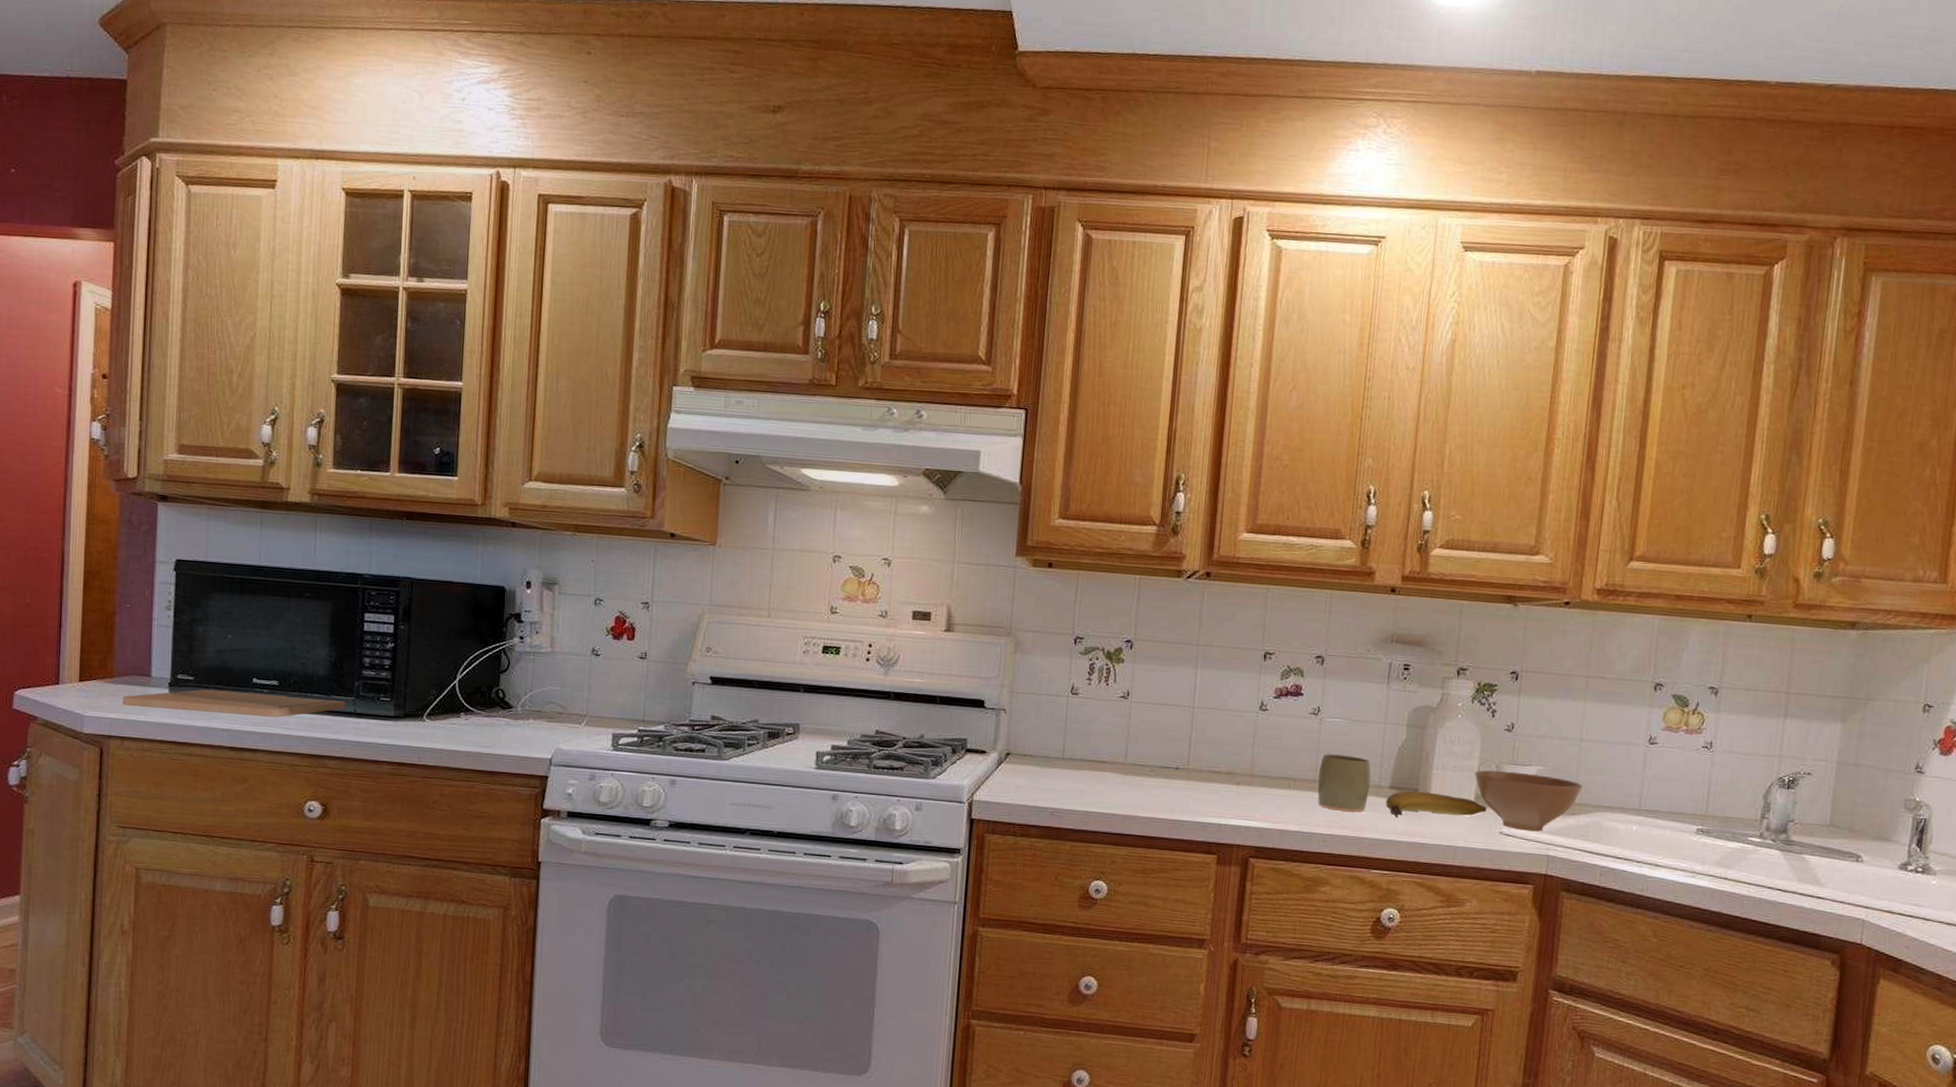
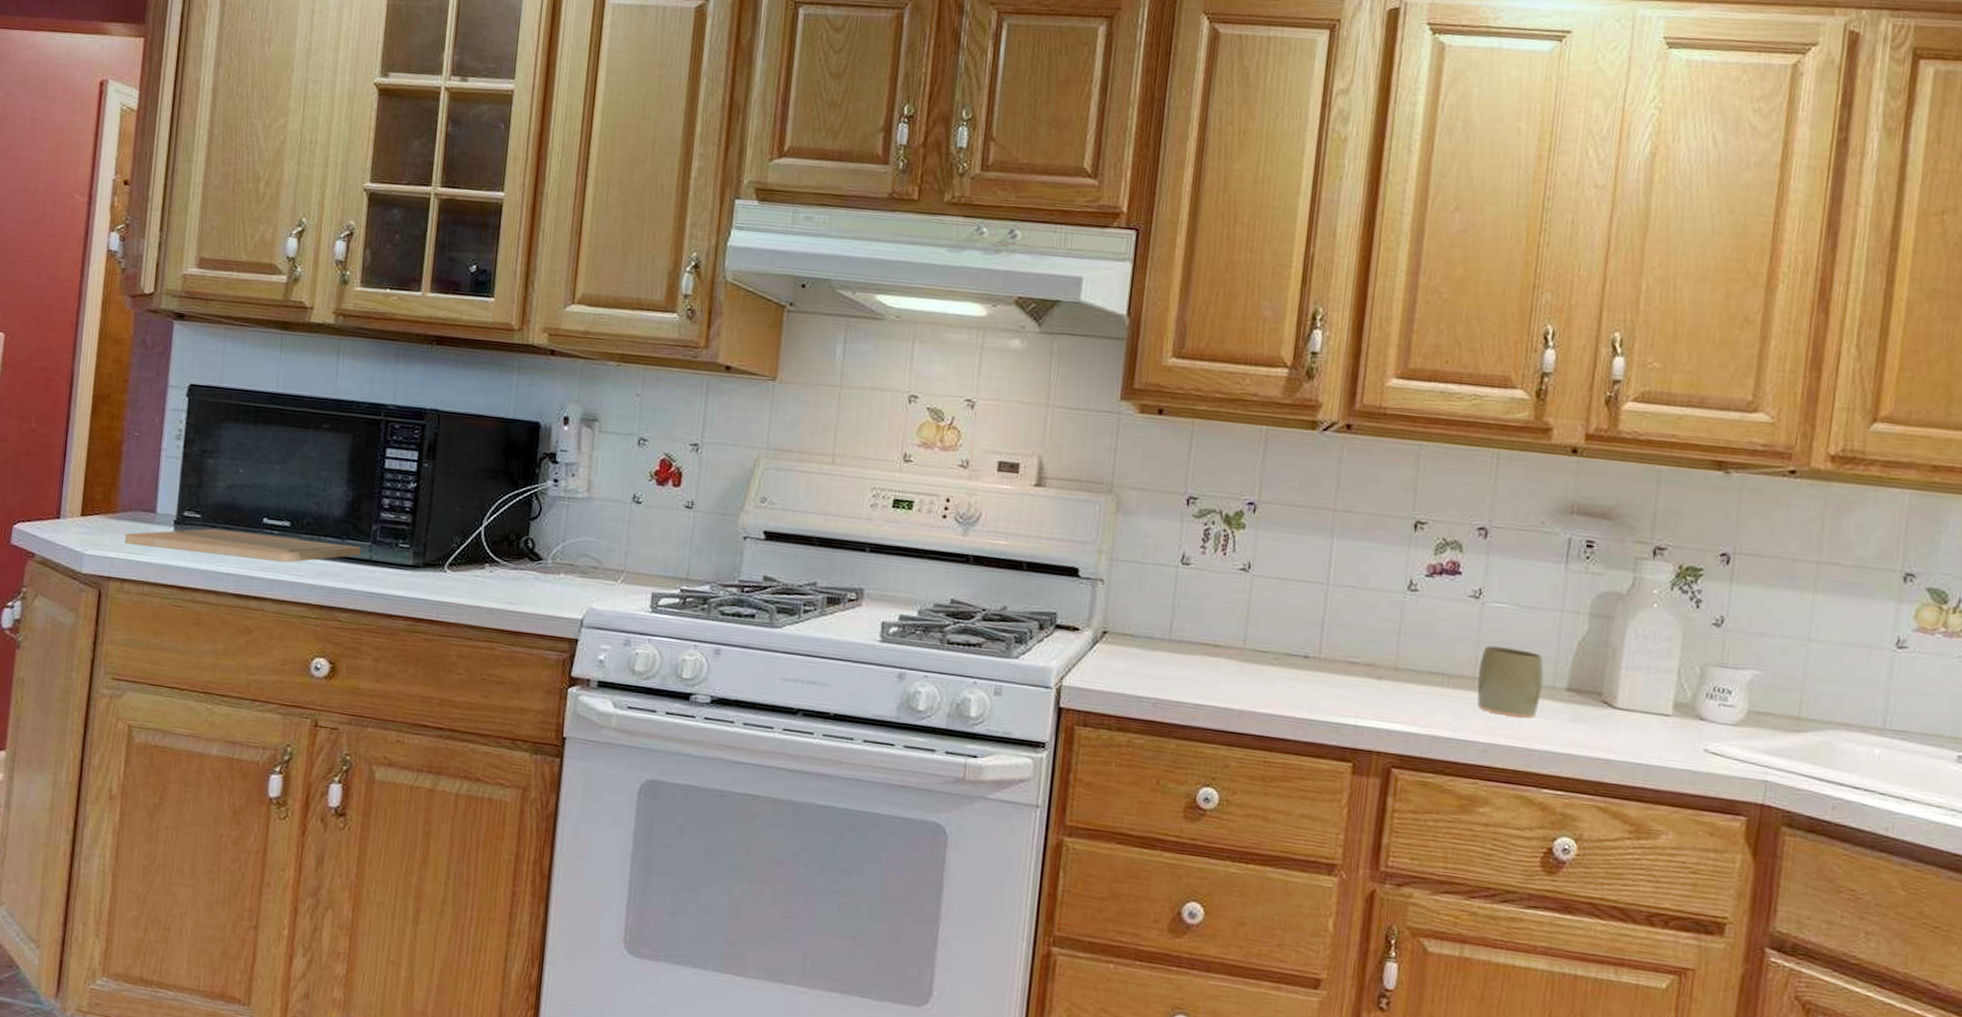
fruit: present [1385,790,1487,818] -> none [1561,694,1689,728]
bowl: present [1474,770,1583,832] -> none [1673,672,1811,751]

